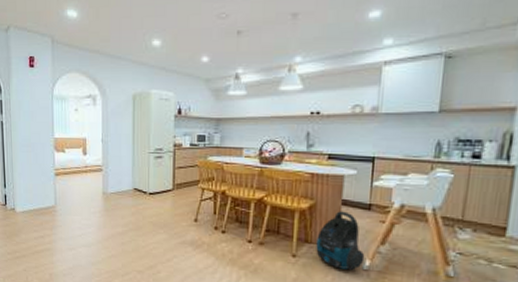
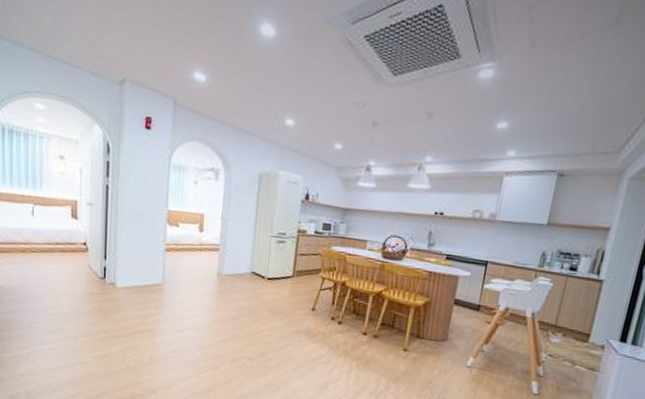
vacuum cleaner: present [316,211,365,271] -> none [426,309,470,367]

